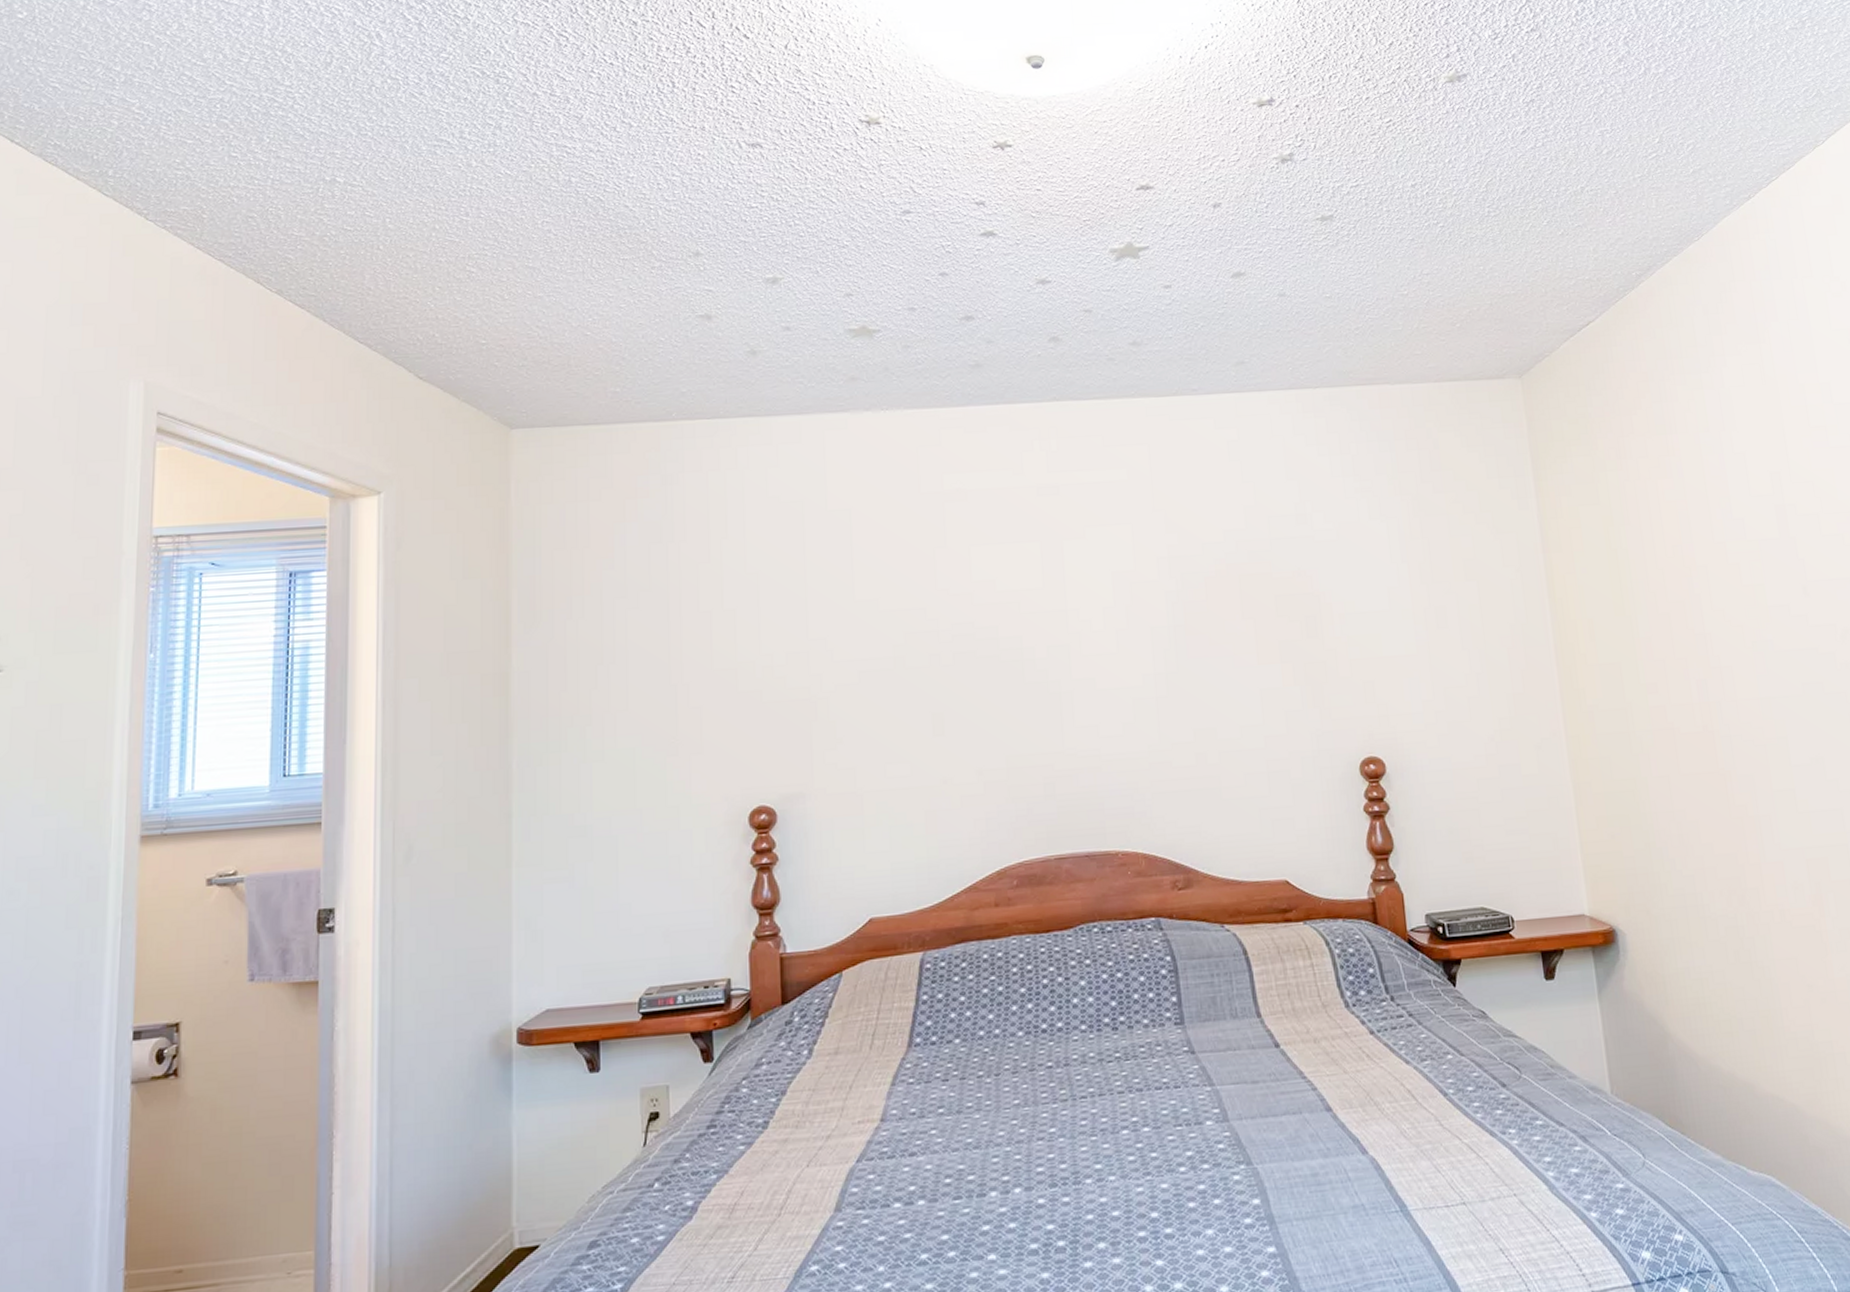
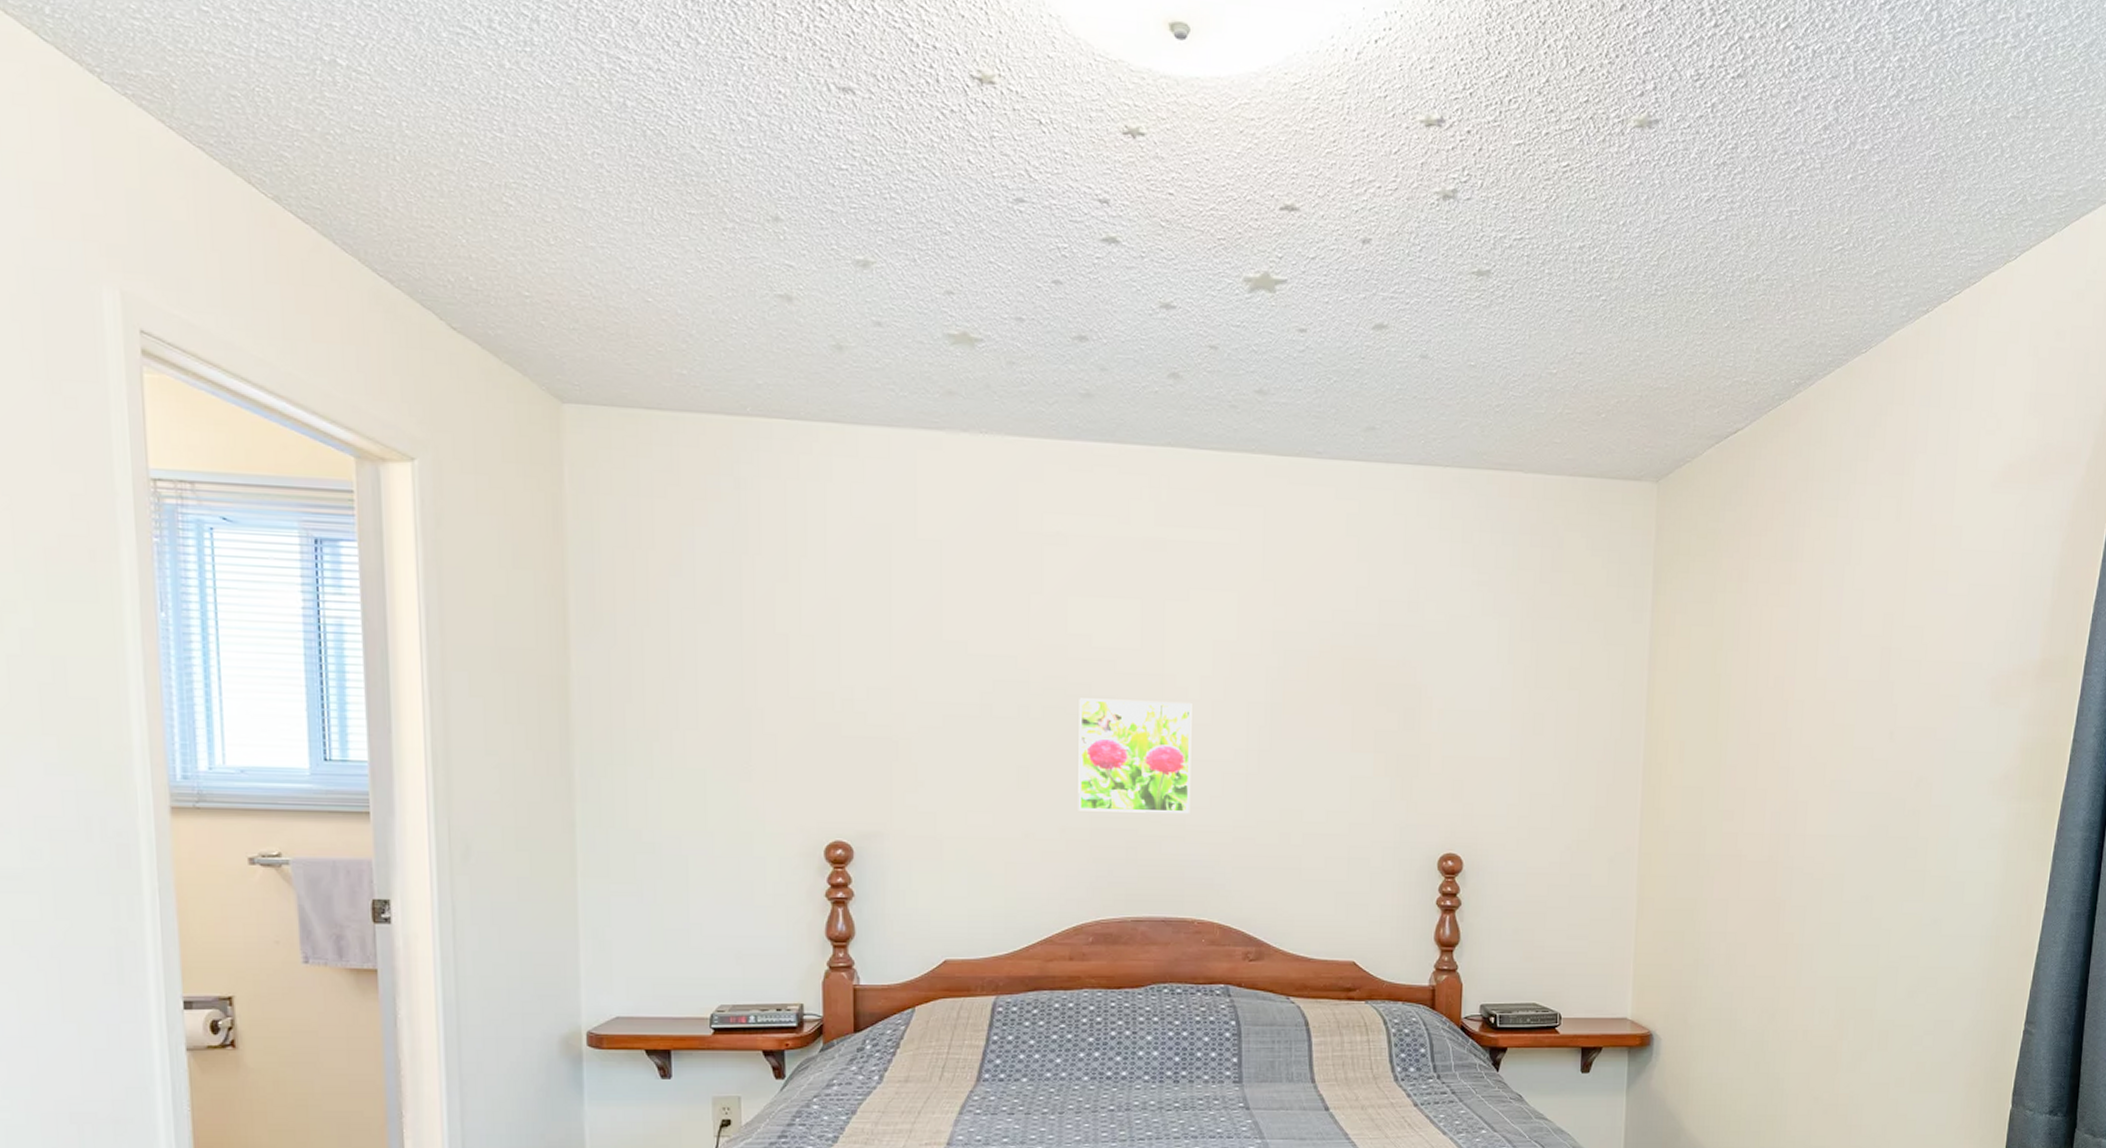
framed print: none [987,633,1104,752] -> present [1078,698,1192,814]

